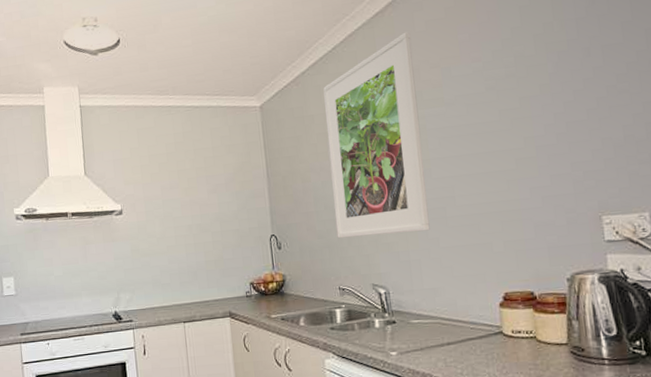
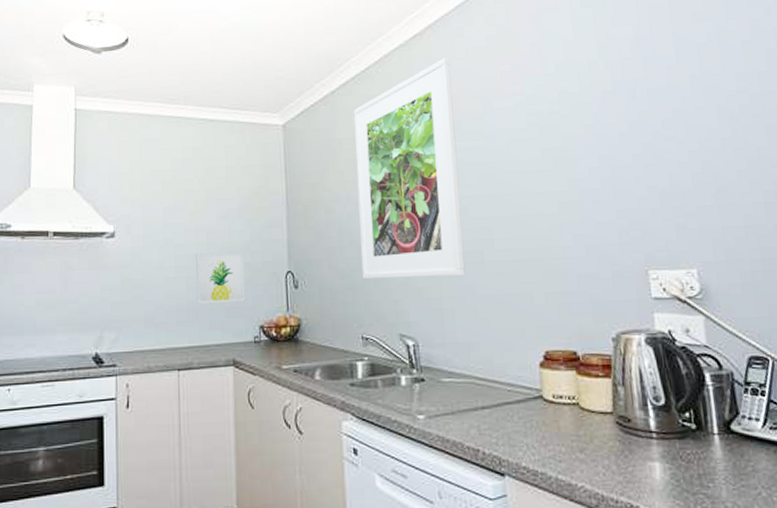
wall art: none [192,221,237,266] -> present [196,252,246,303]

